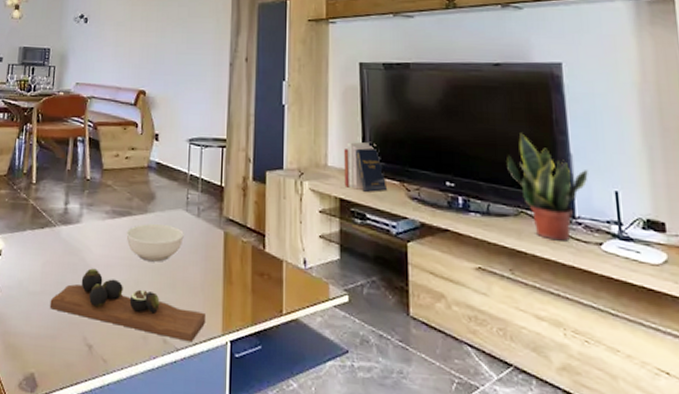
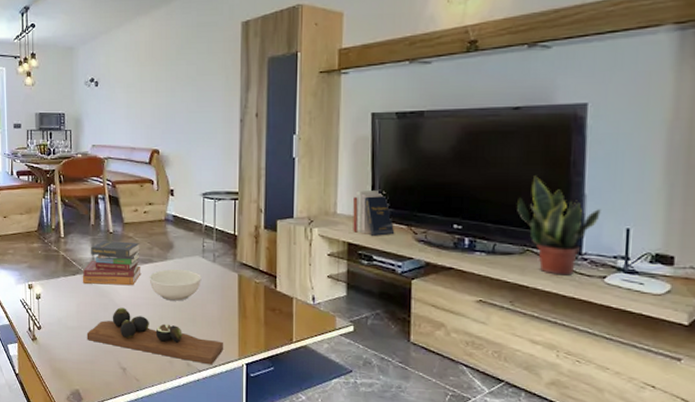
books: none [51,188,119,242] -> present [82,241,141,286]

